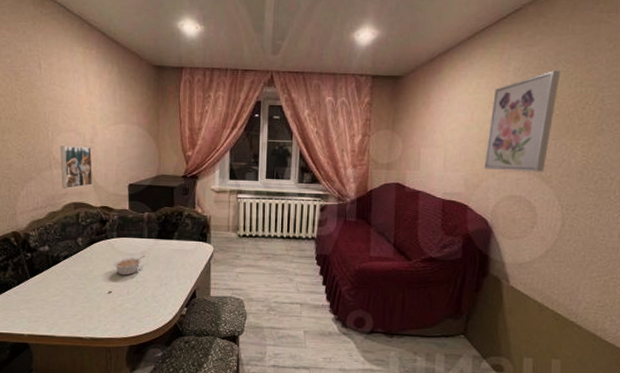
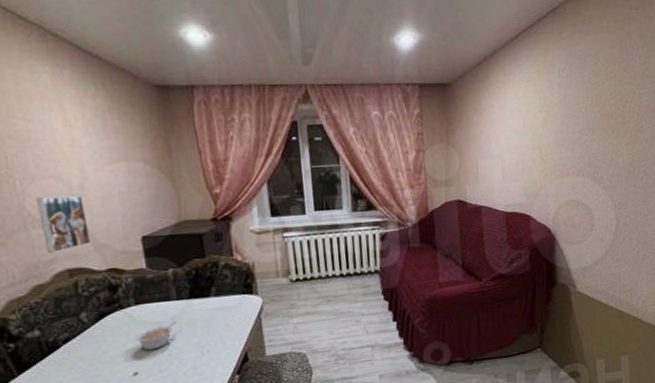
wall art: present [484,70,561,172] -> none [541,70,601,176]

